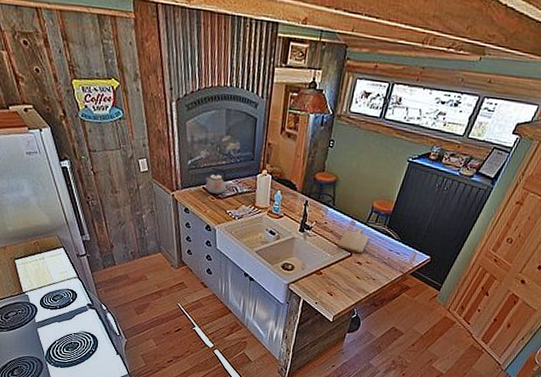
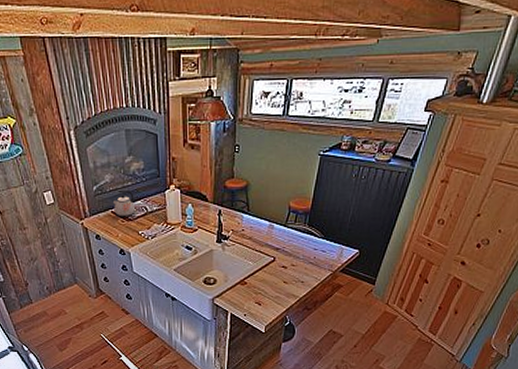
chopping board: present [337,227,369,253] -> none [258,230,291,256]

